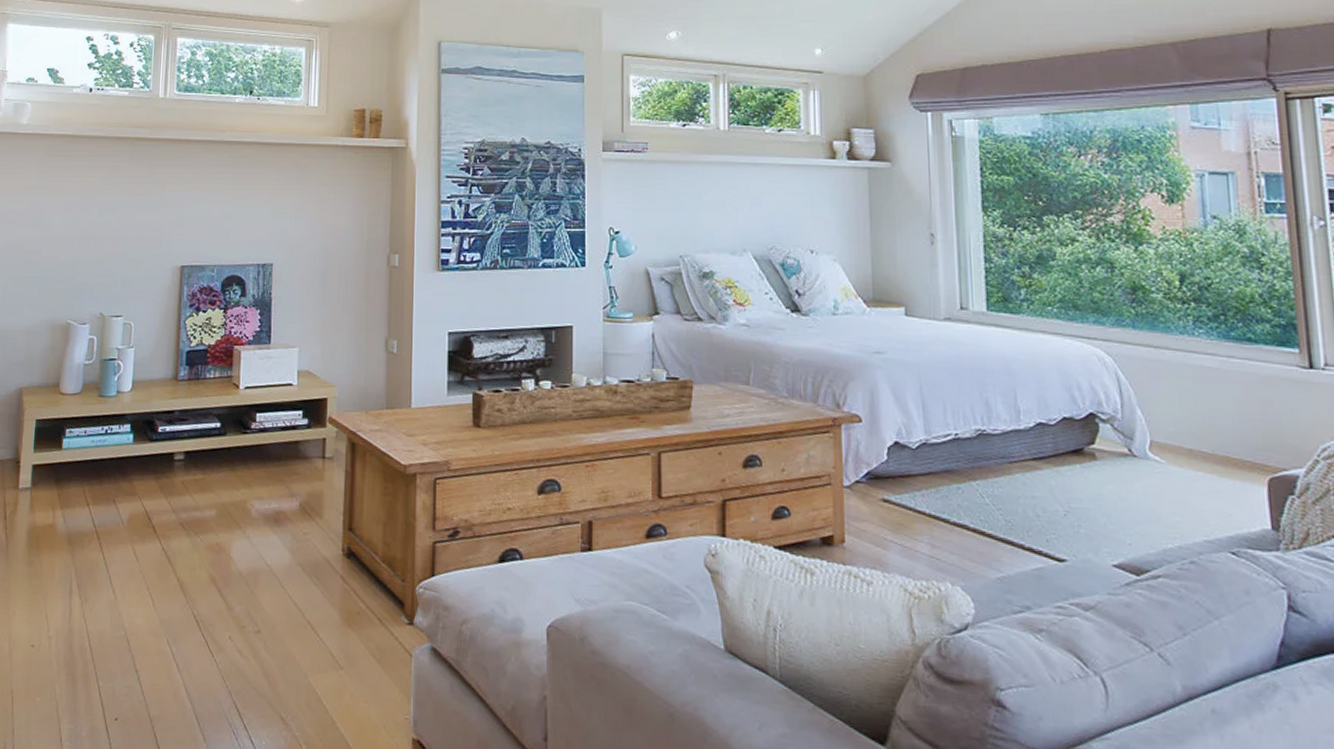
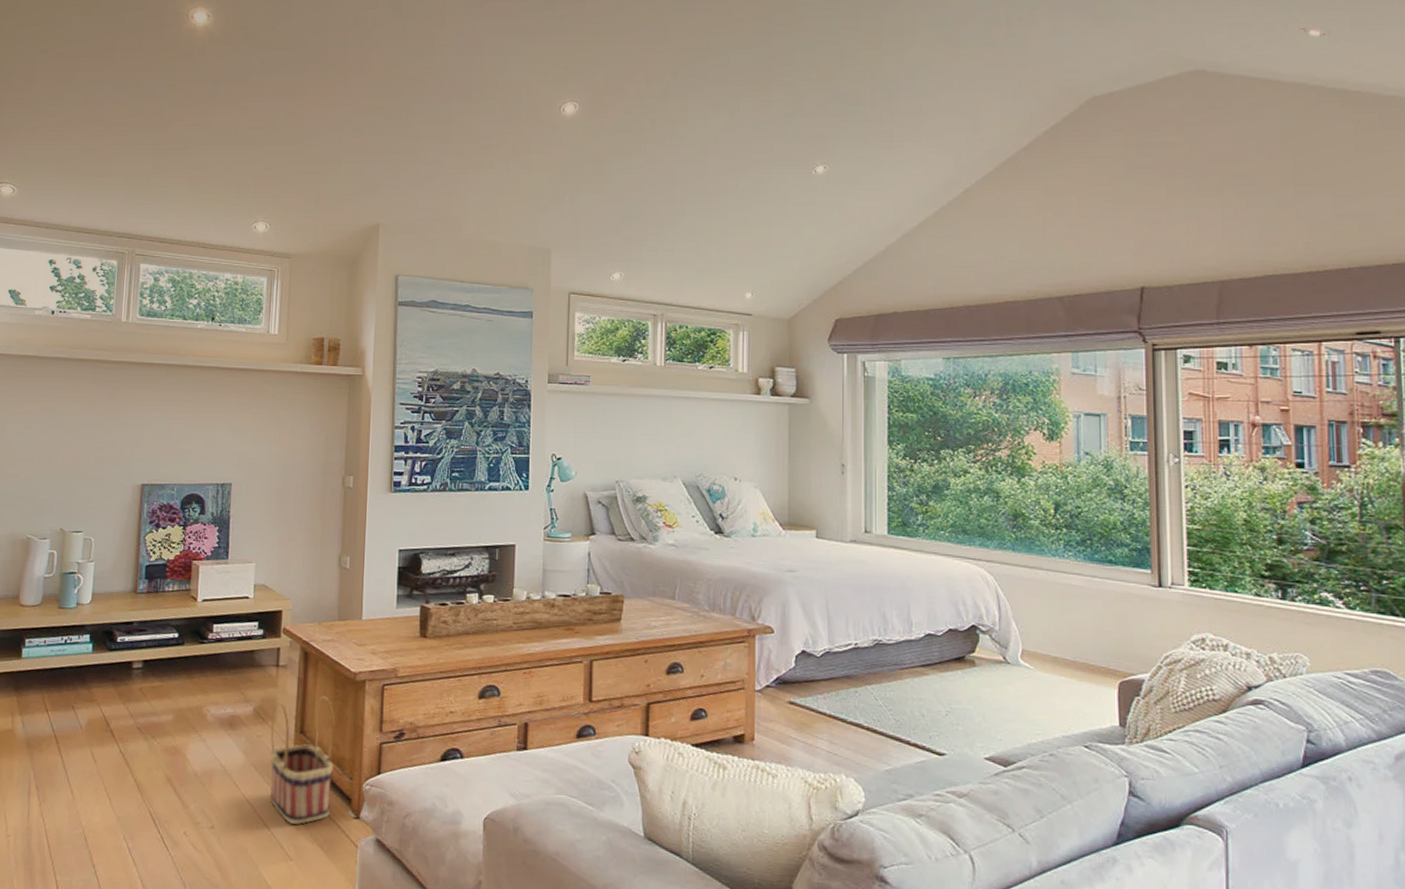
basket: none [317,490,385,630] -> present [269,695,335,825]

